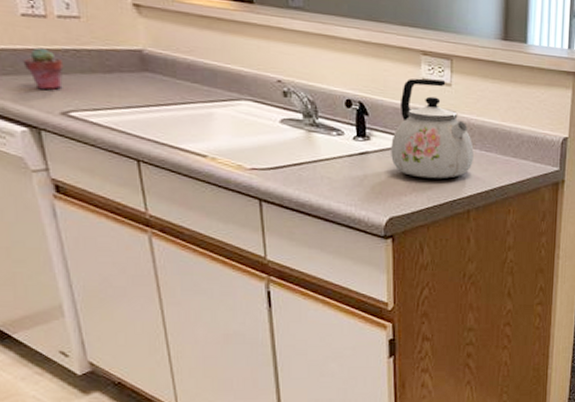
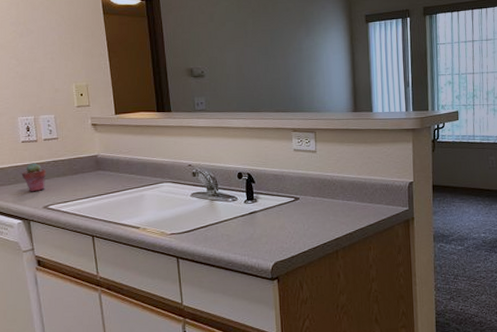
kettle: present [391,78,474,179] -> none [273,149,338,228]

